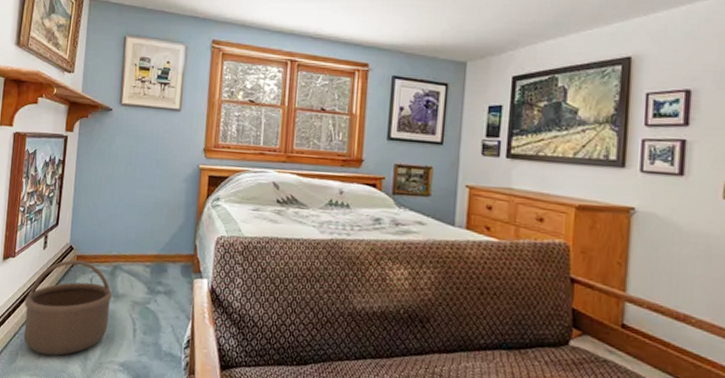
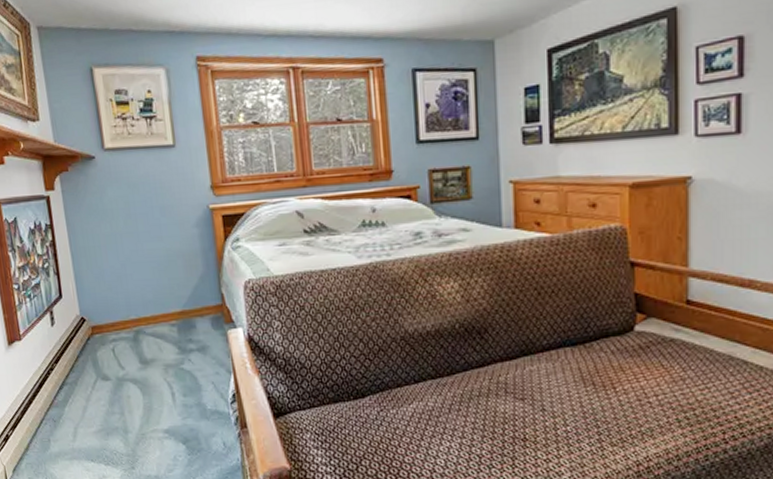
basket: present [23,259,113,356] -> none [43,331,143,435]

